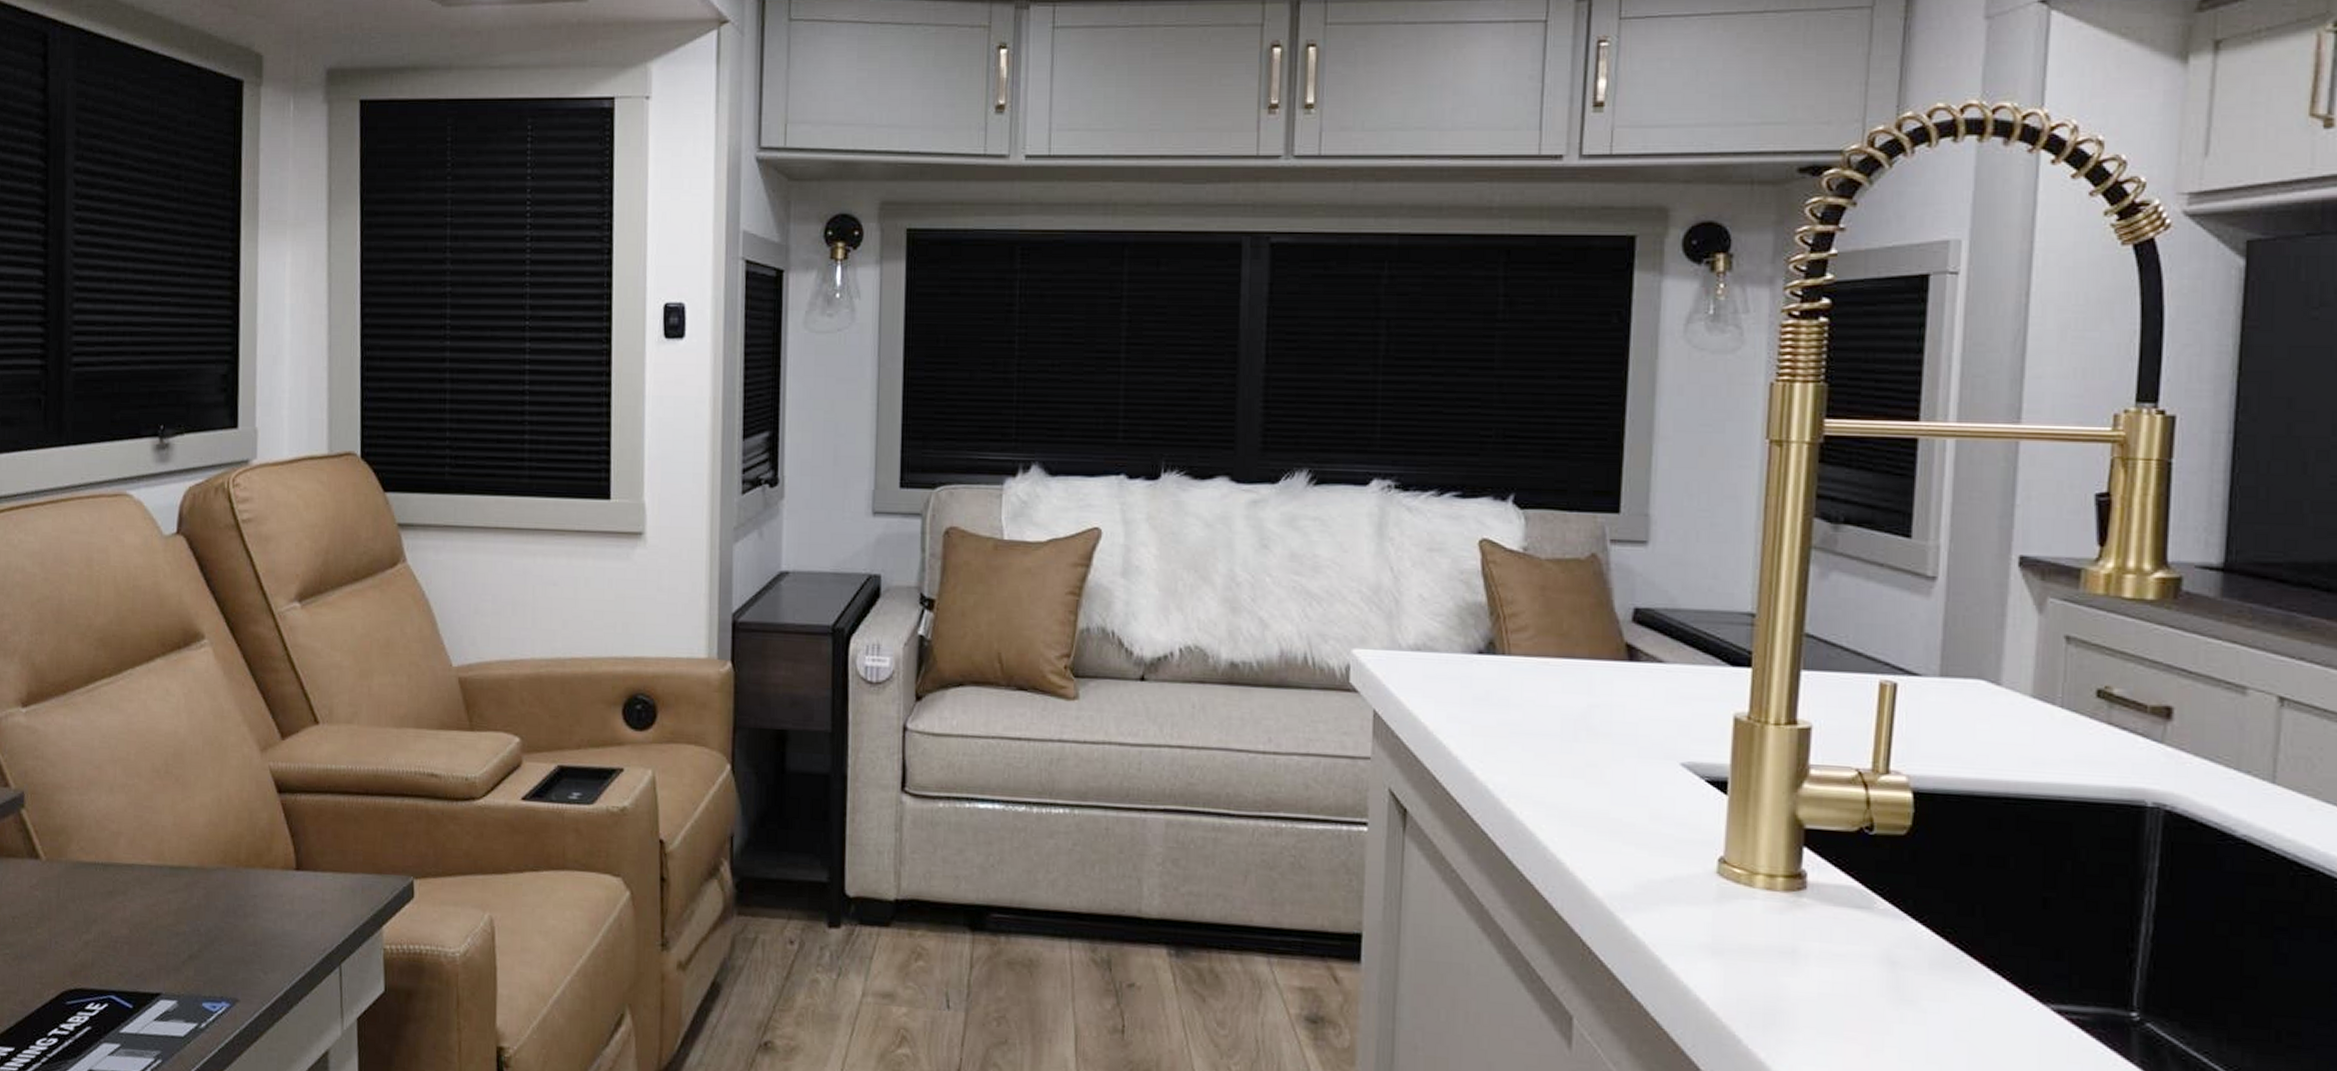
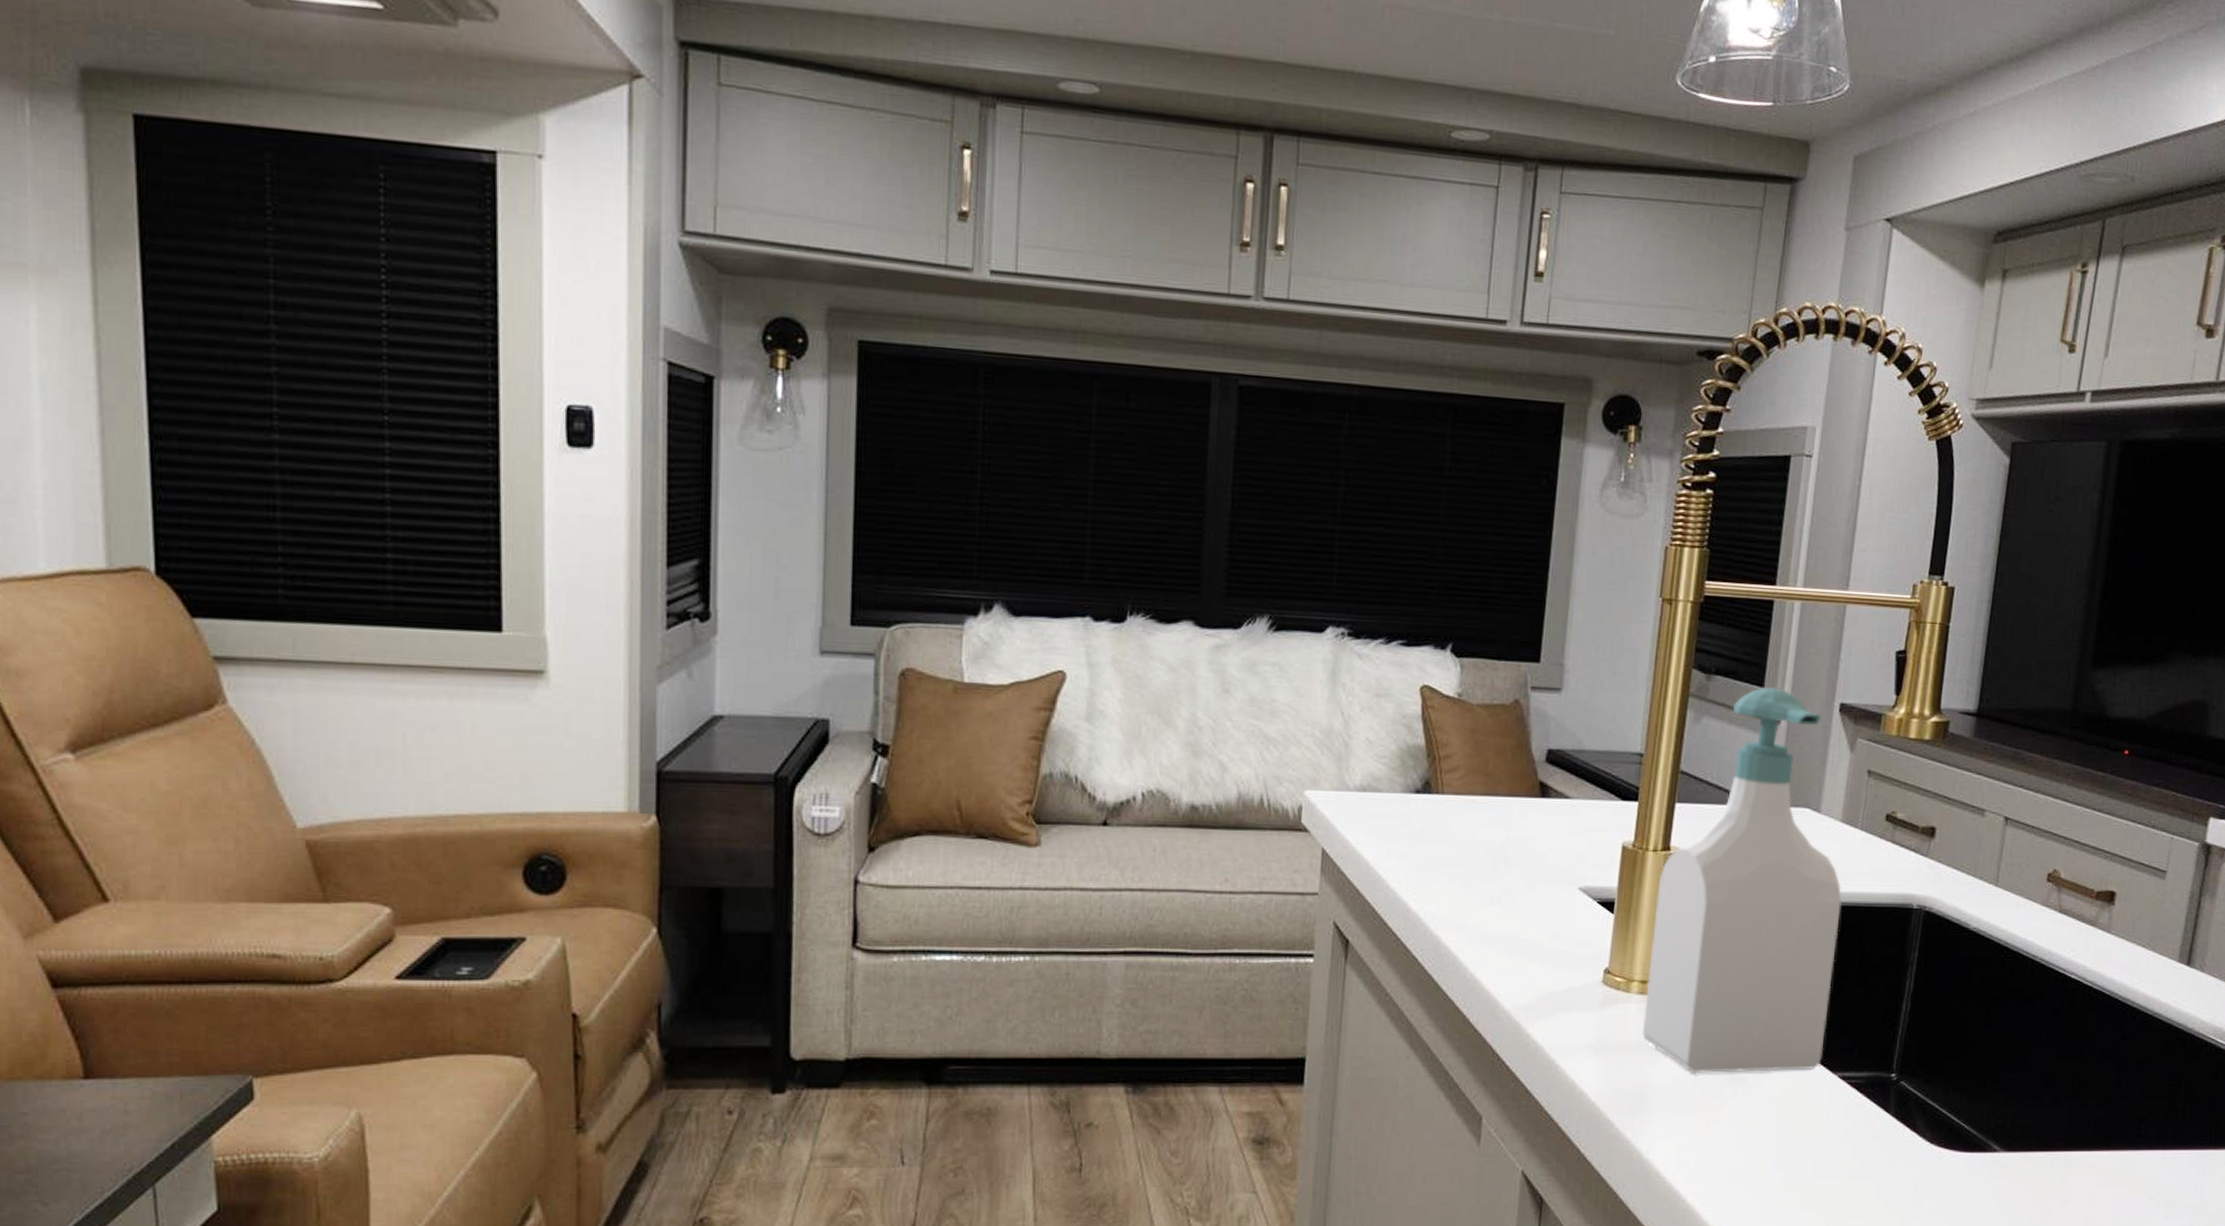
soap bottle: none [1772,537,2040,999] -> present [1642,686,1842,1074]

